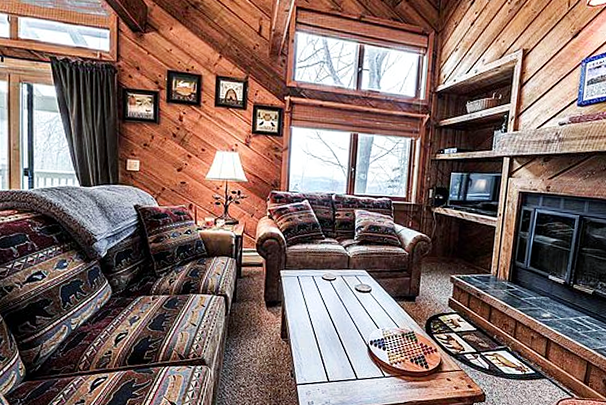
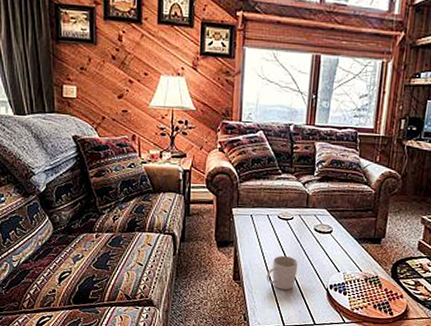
mug: none [311,314,340,347] -> present [266,255,298,290]

